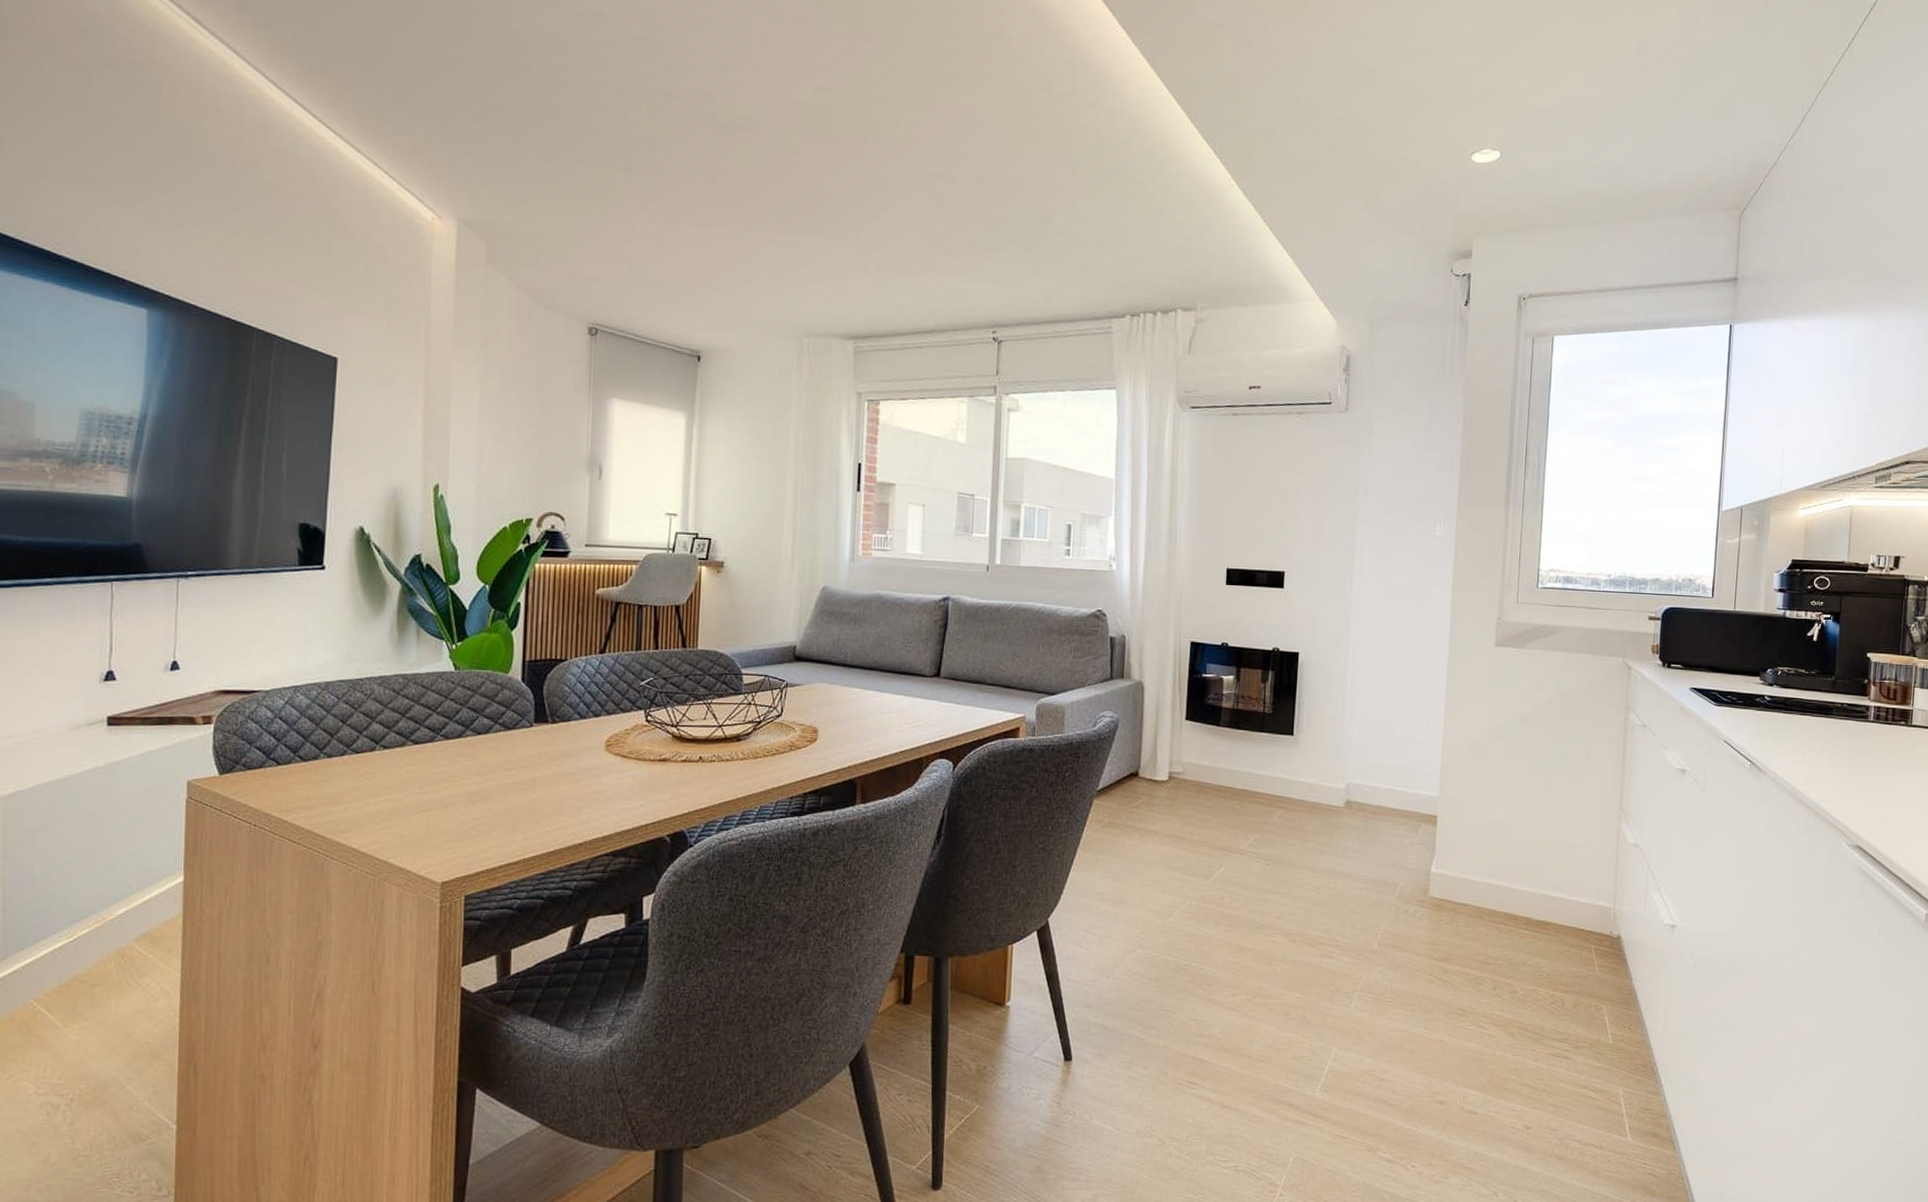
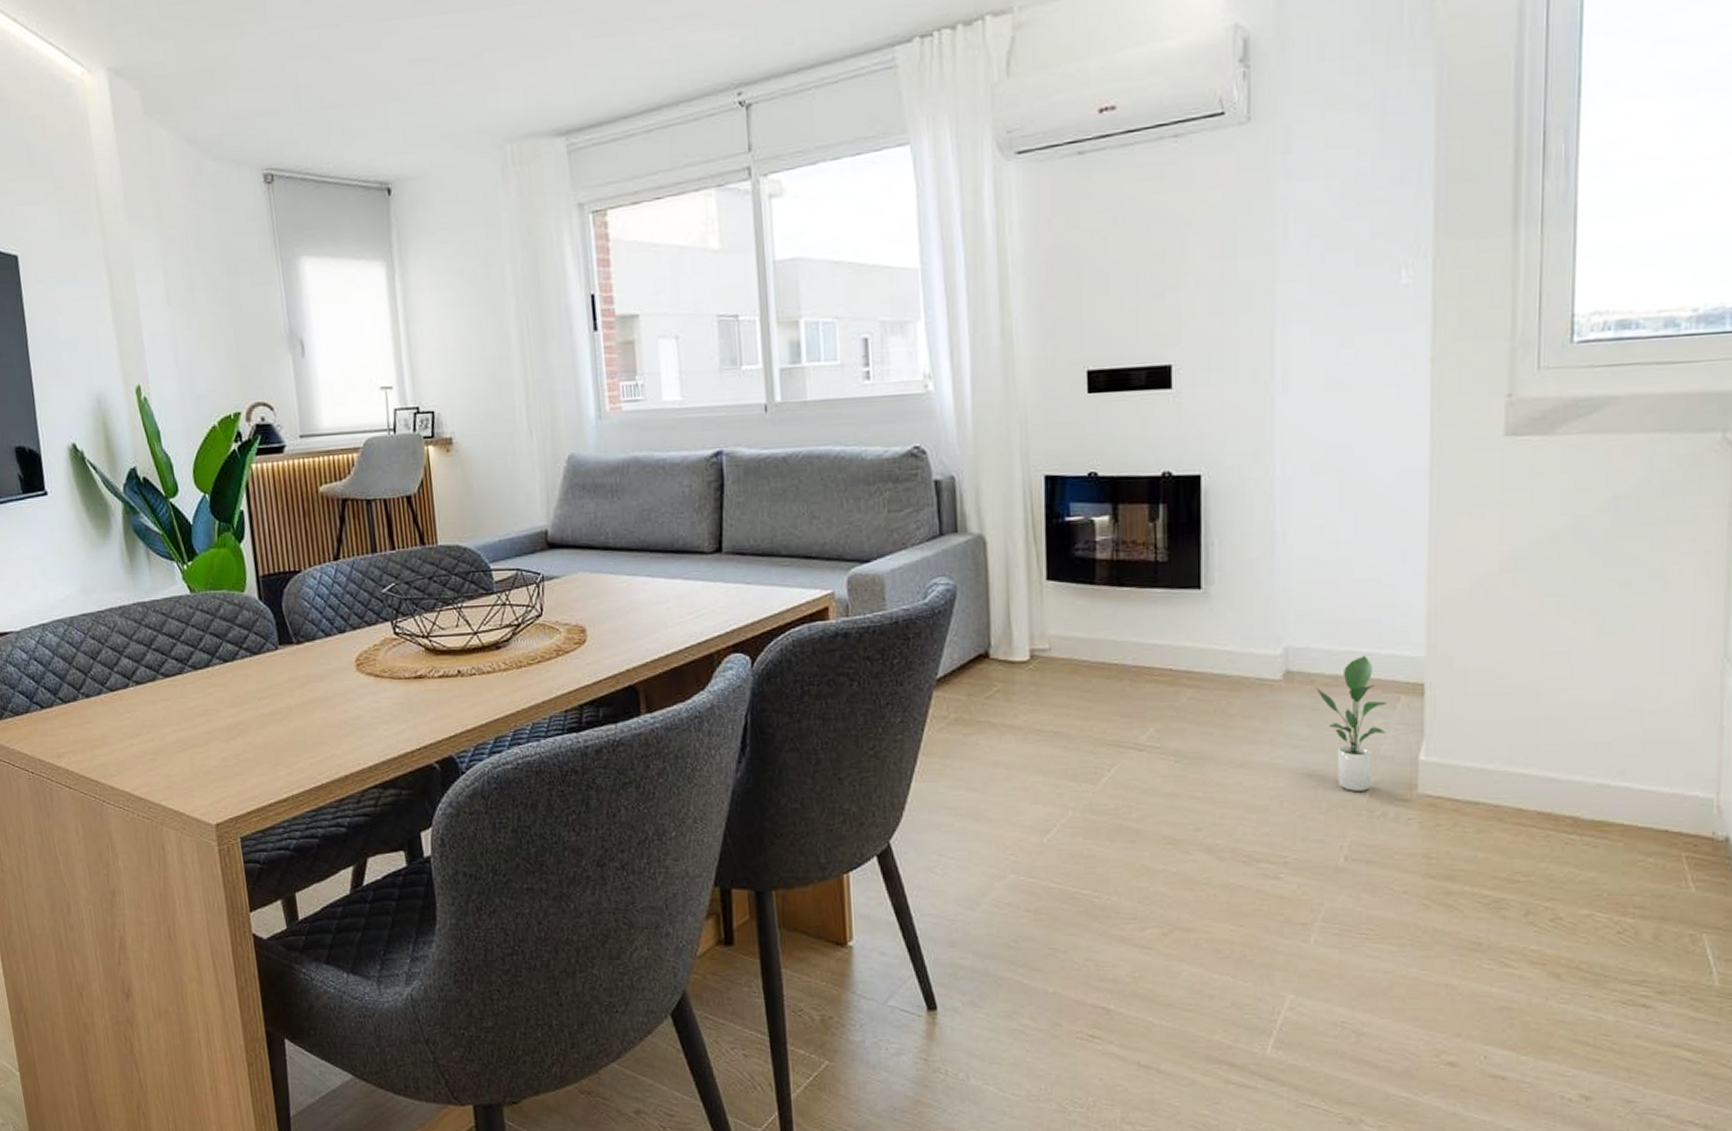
potted plant: none [1366,792,1412,893] -> present [1316,655,1386,791]

